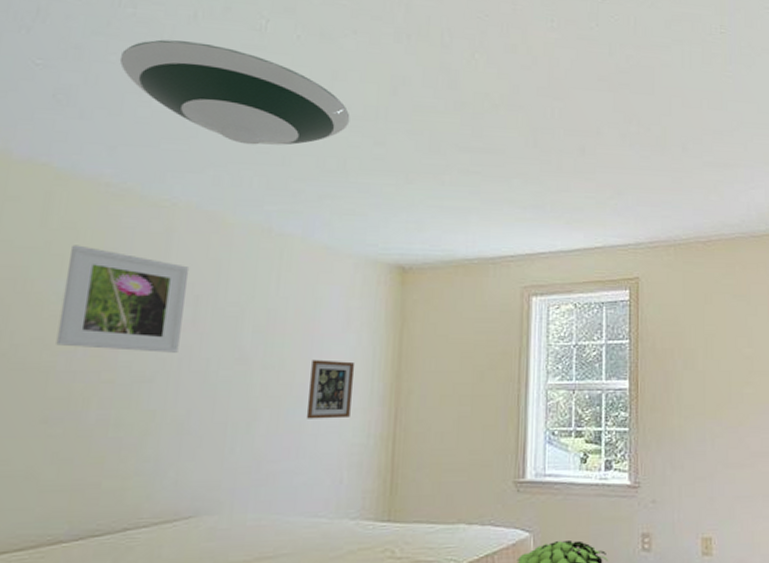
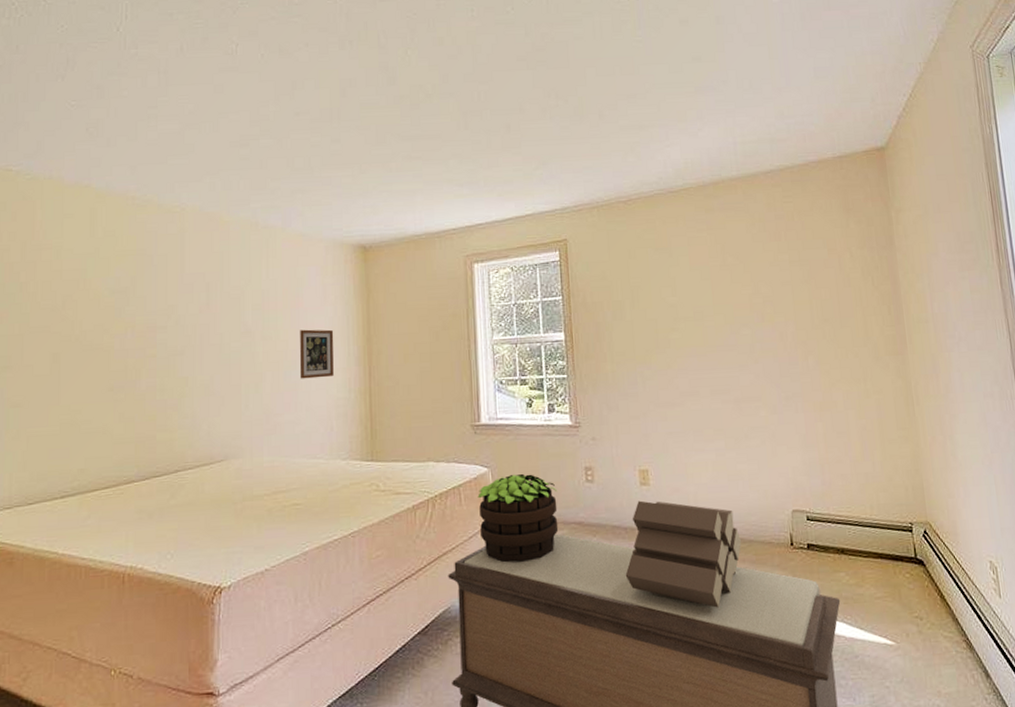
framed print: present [56,245,190,353] -> none [112,249,200,331]
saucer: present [119,39,350,145] -> none [130,71,310,154]

